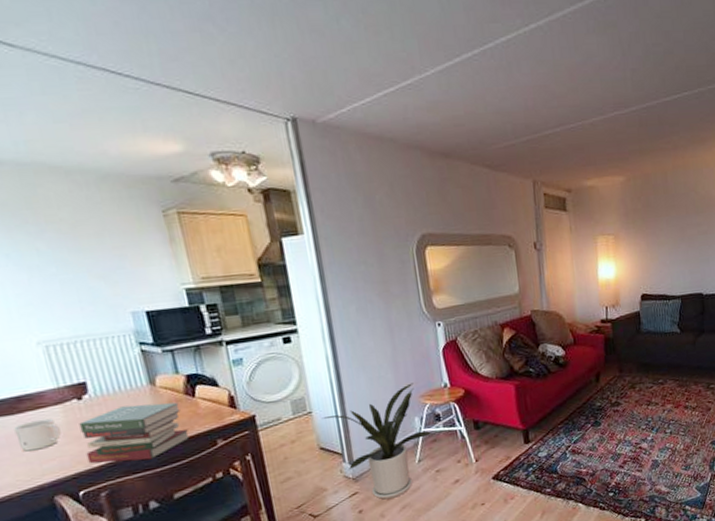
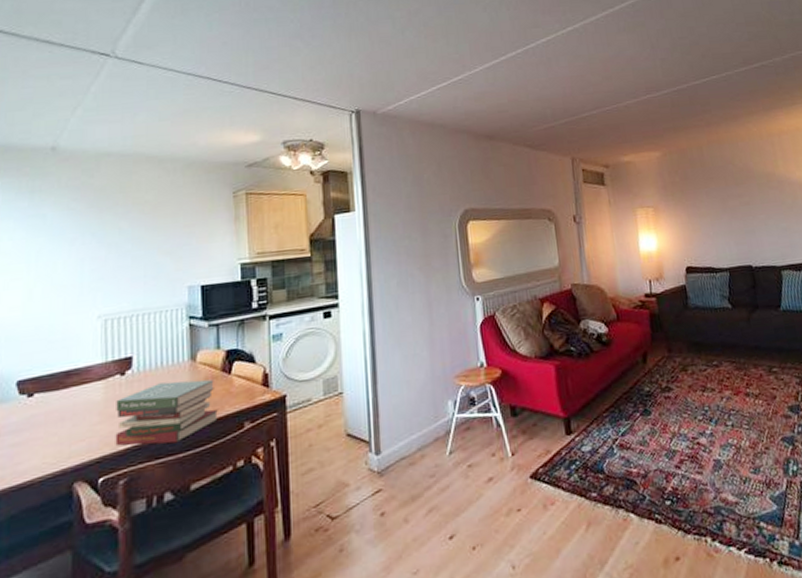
mug: present [14,418,62,452] -> none [55,394,97,431]
house plant: present [321,383,434,500] -> none [352,361,468,500]

